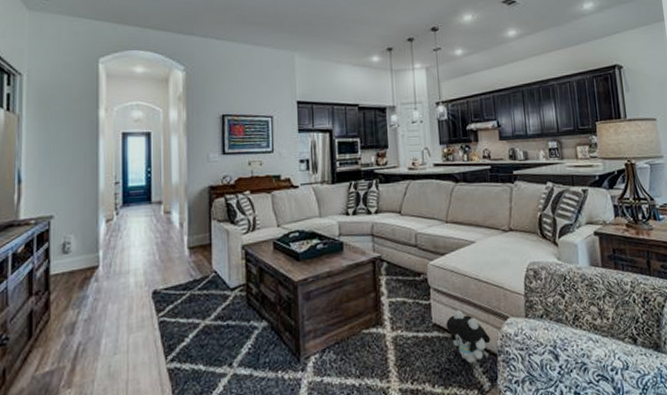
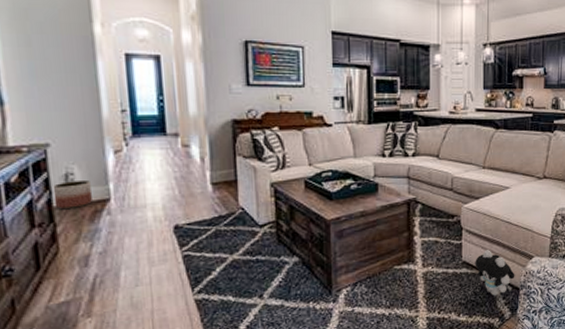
planter: none [51,249,85,277] -> present [53,181,93,209]

